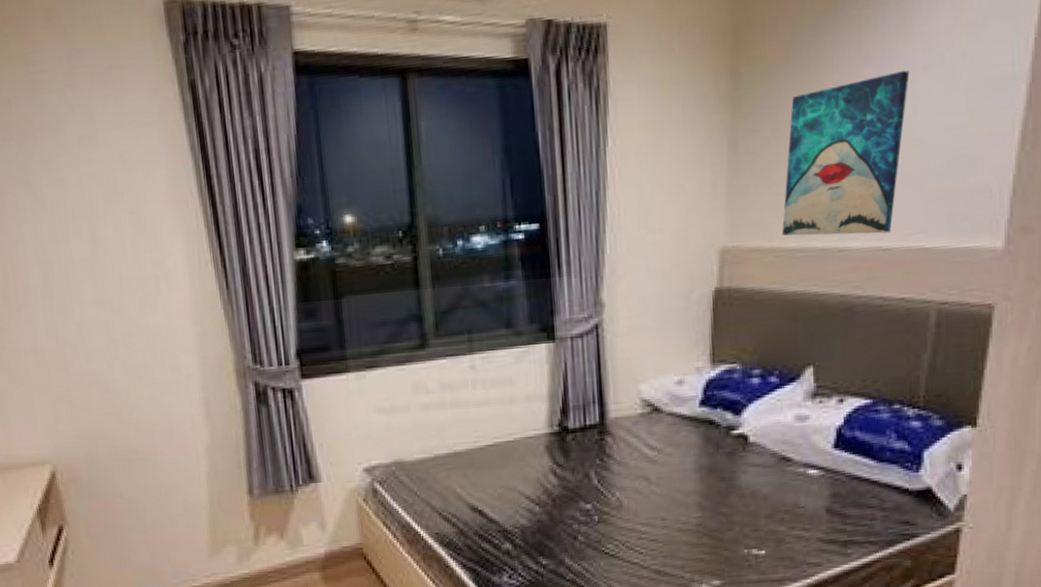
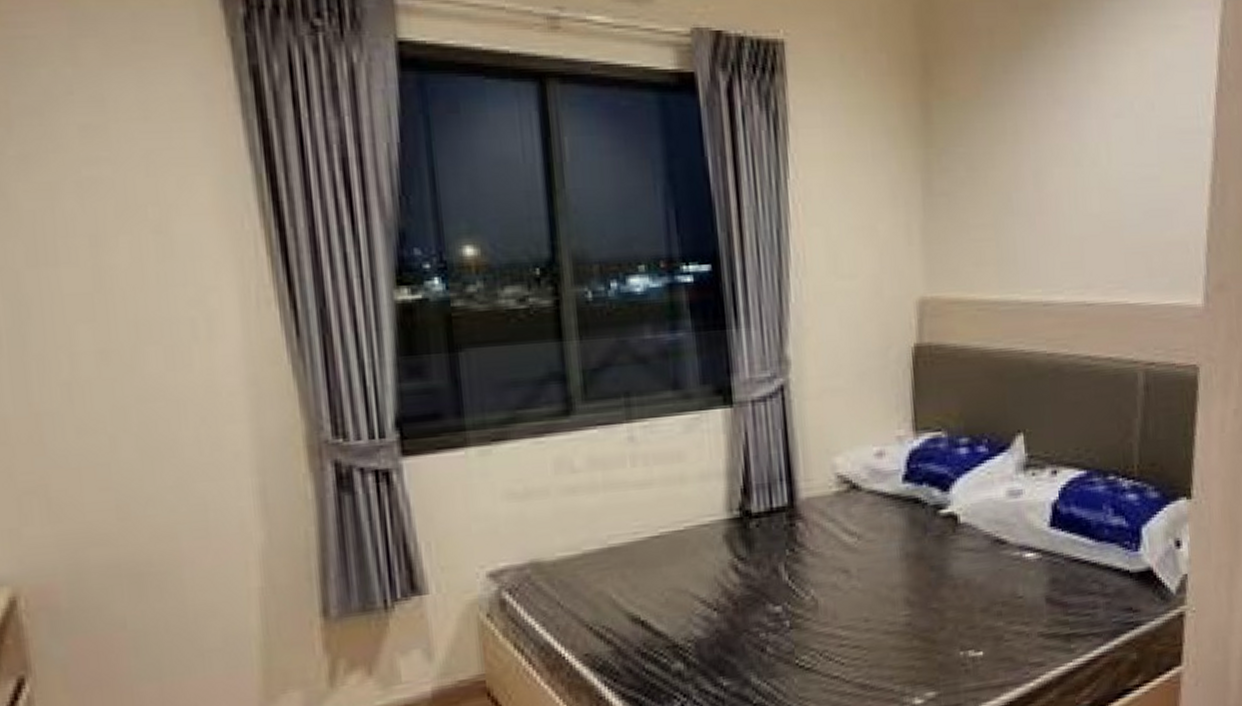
wall art: present [782,70,910,236] -> none [983,117,1102,288]

